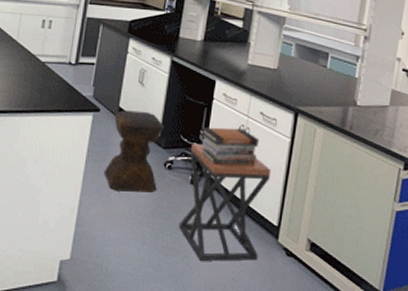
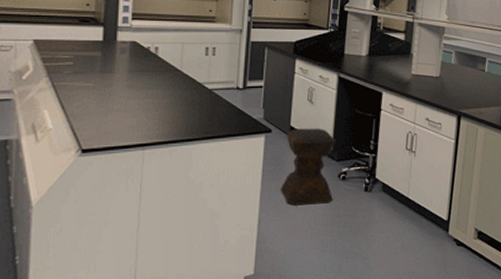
stool: present [179,144,271,261] -> none [356,153,439,260]
book stack: present [201,127,260,166] -> none [372,135,427,171]

